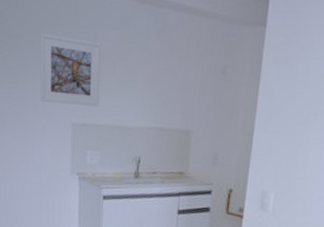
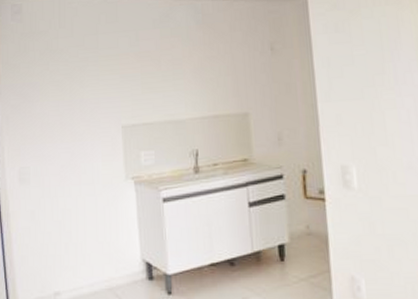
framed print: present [39,33,101,107] -> none [83,43,148,109]

